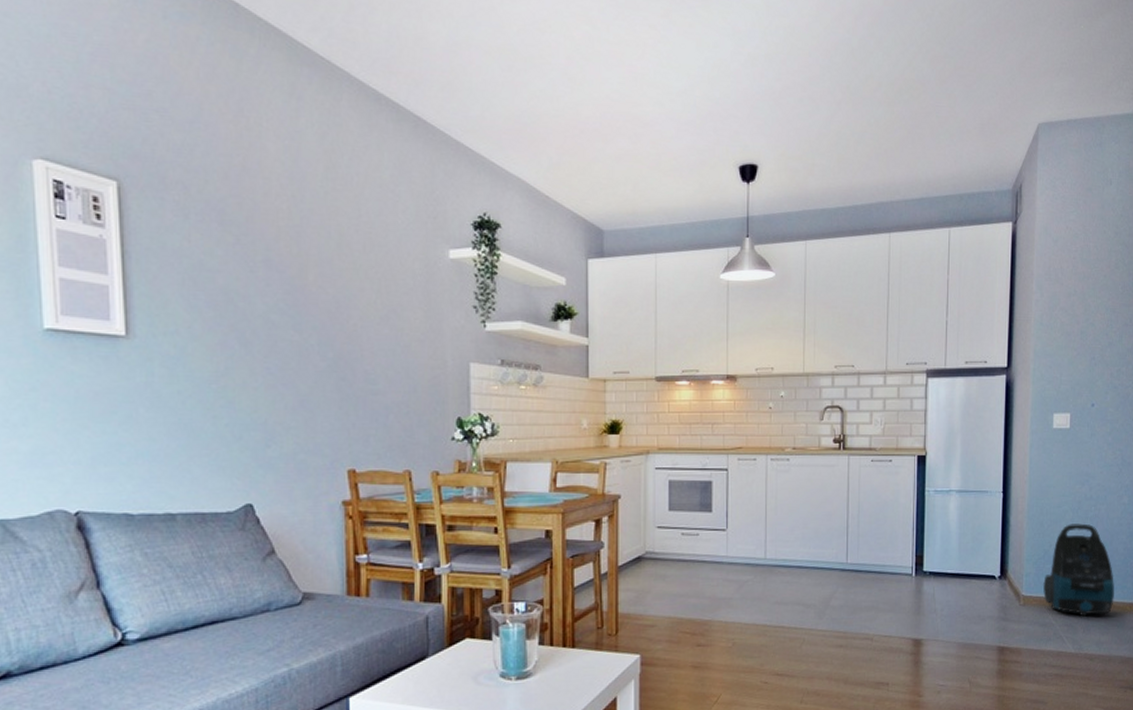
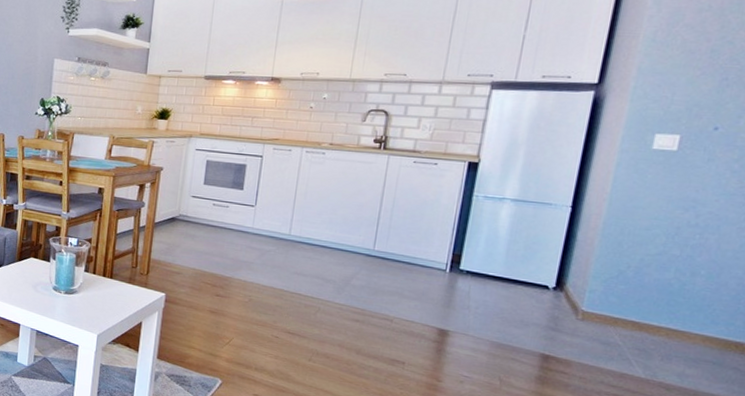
vacuum cleaner: present [1043,523,1114,617] -> none [610,248,718,348]

